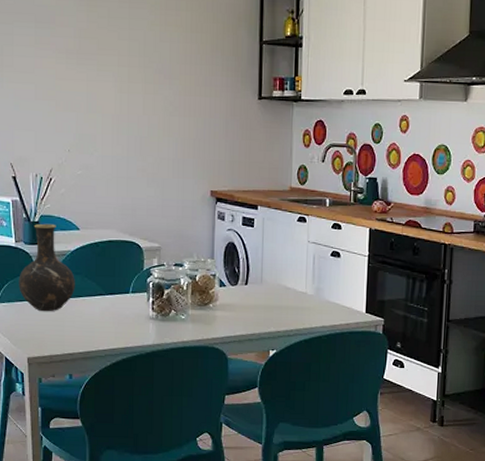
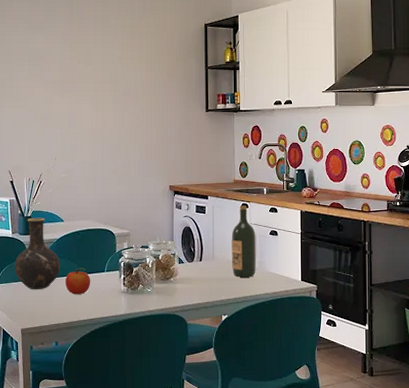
fruit: none [81,287,113,319] -> present [65,267,91,294]
wine bottle: none [283,219,314,306] -> present [231,205,256,277]

